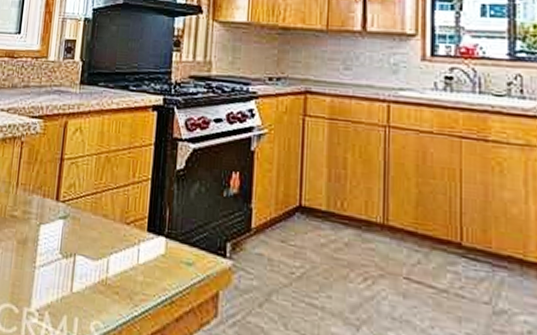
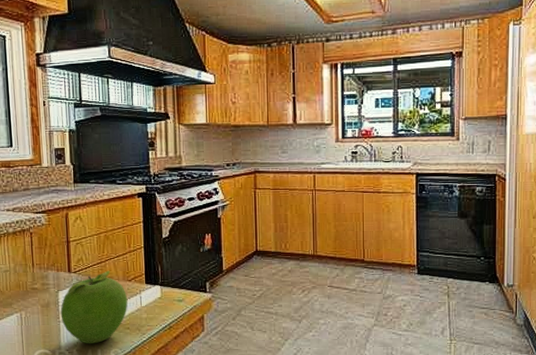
fruit: none [37,205,123,308] -> present [60,270,128,344]

